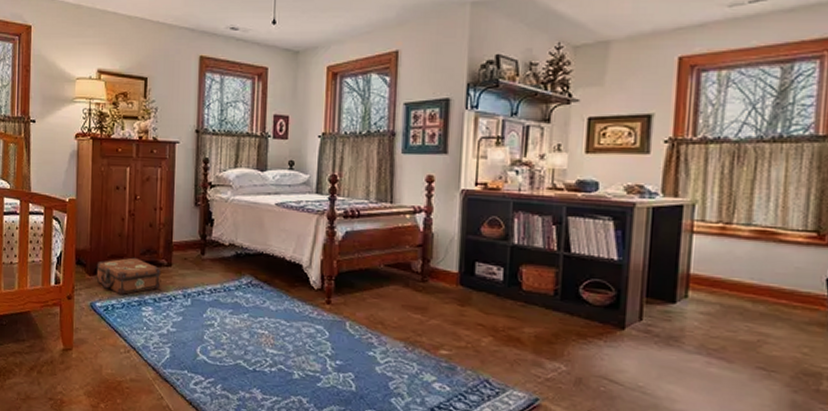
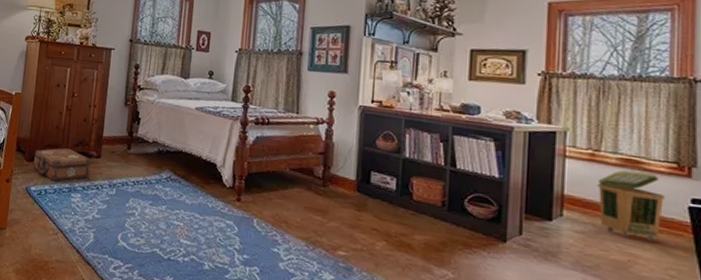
laundry basket: none [727,243,802,318] -> present [597,170,666,241]

